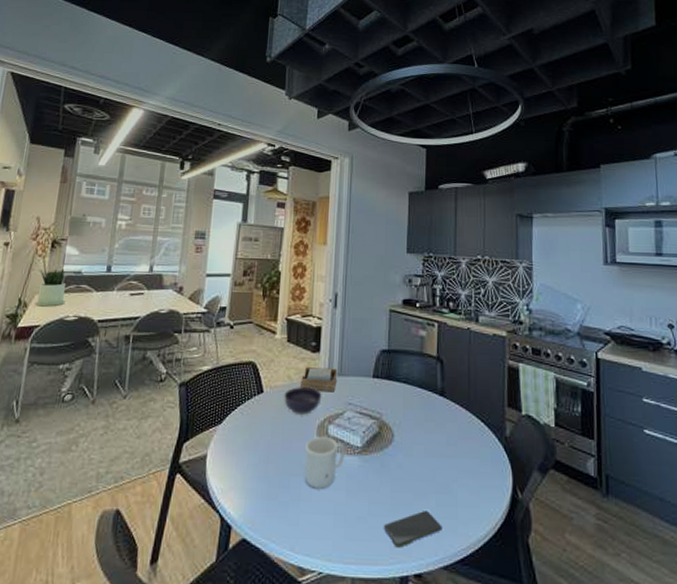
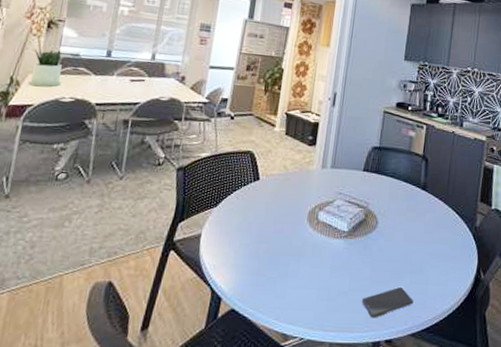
bowl: present [284,387,322,416] -> none [278,176,315,202]
napkin holder: present [301,367,338,392] -> none [295,159,331,183]
mug: present [304,436,345,489] -> none [293,220,332,267]

